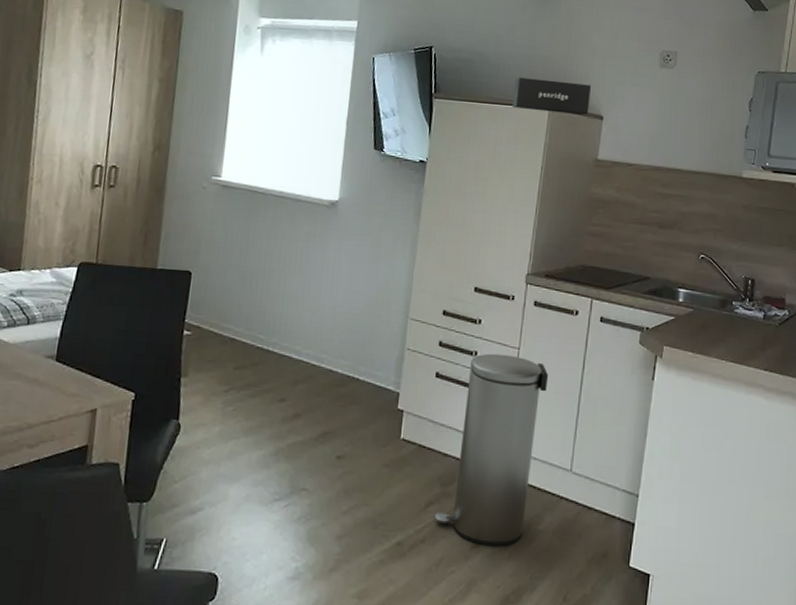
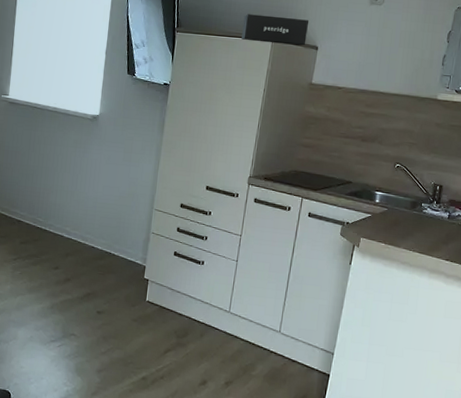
pedal bin: present [435,353,549,547] -> none [172,238,265,386]

